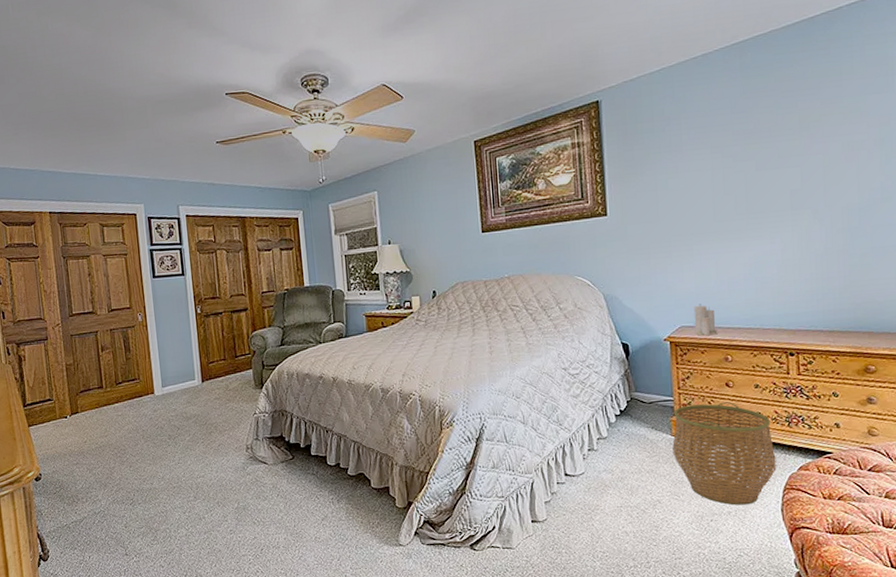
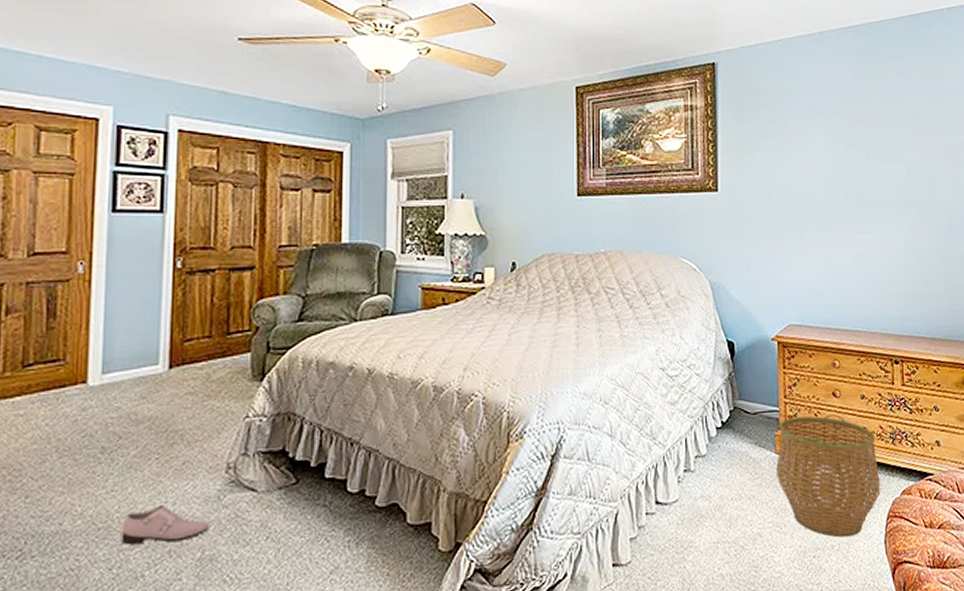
shoe: none [187,473,241,498] -> present [121,505,210,545]
candle: present [693,304,718,336] -> none [803,300,826,337]

